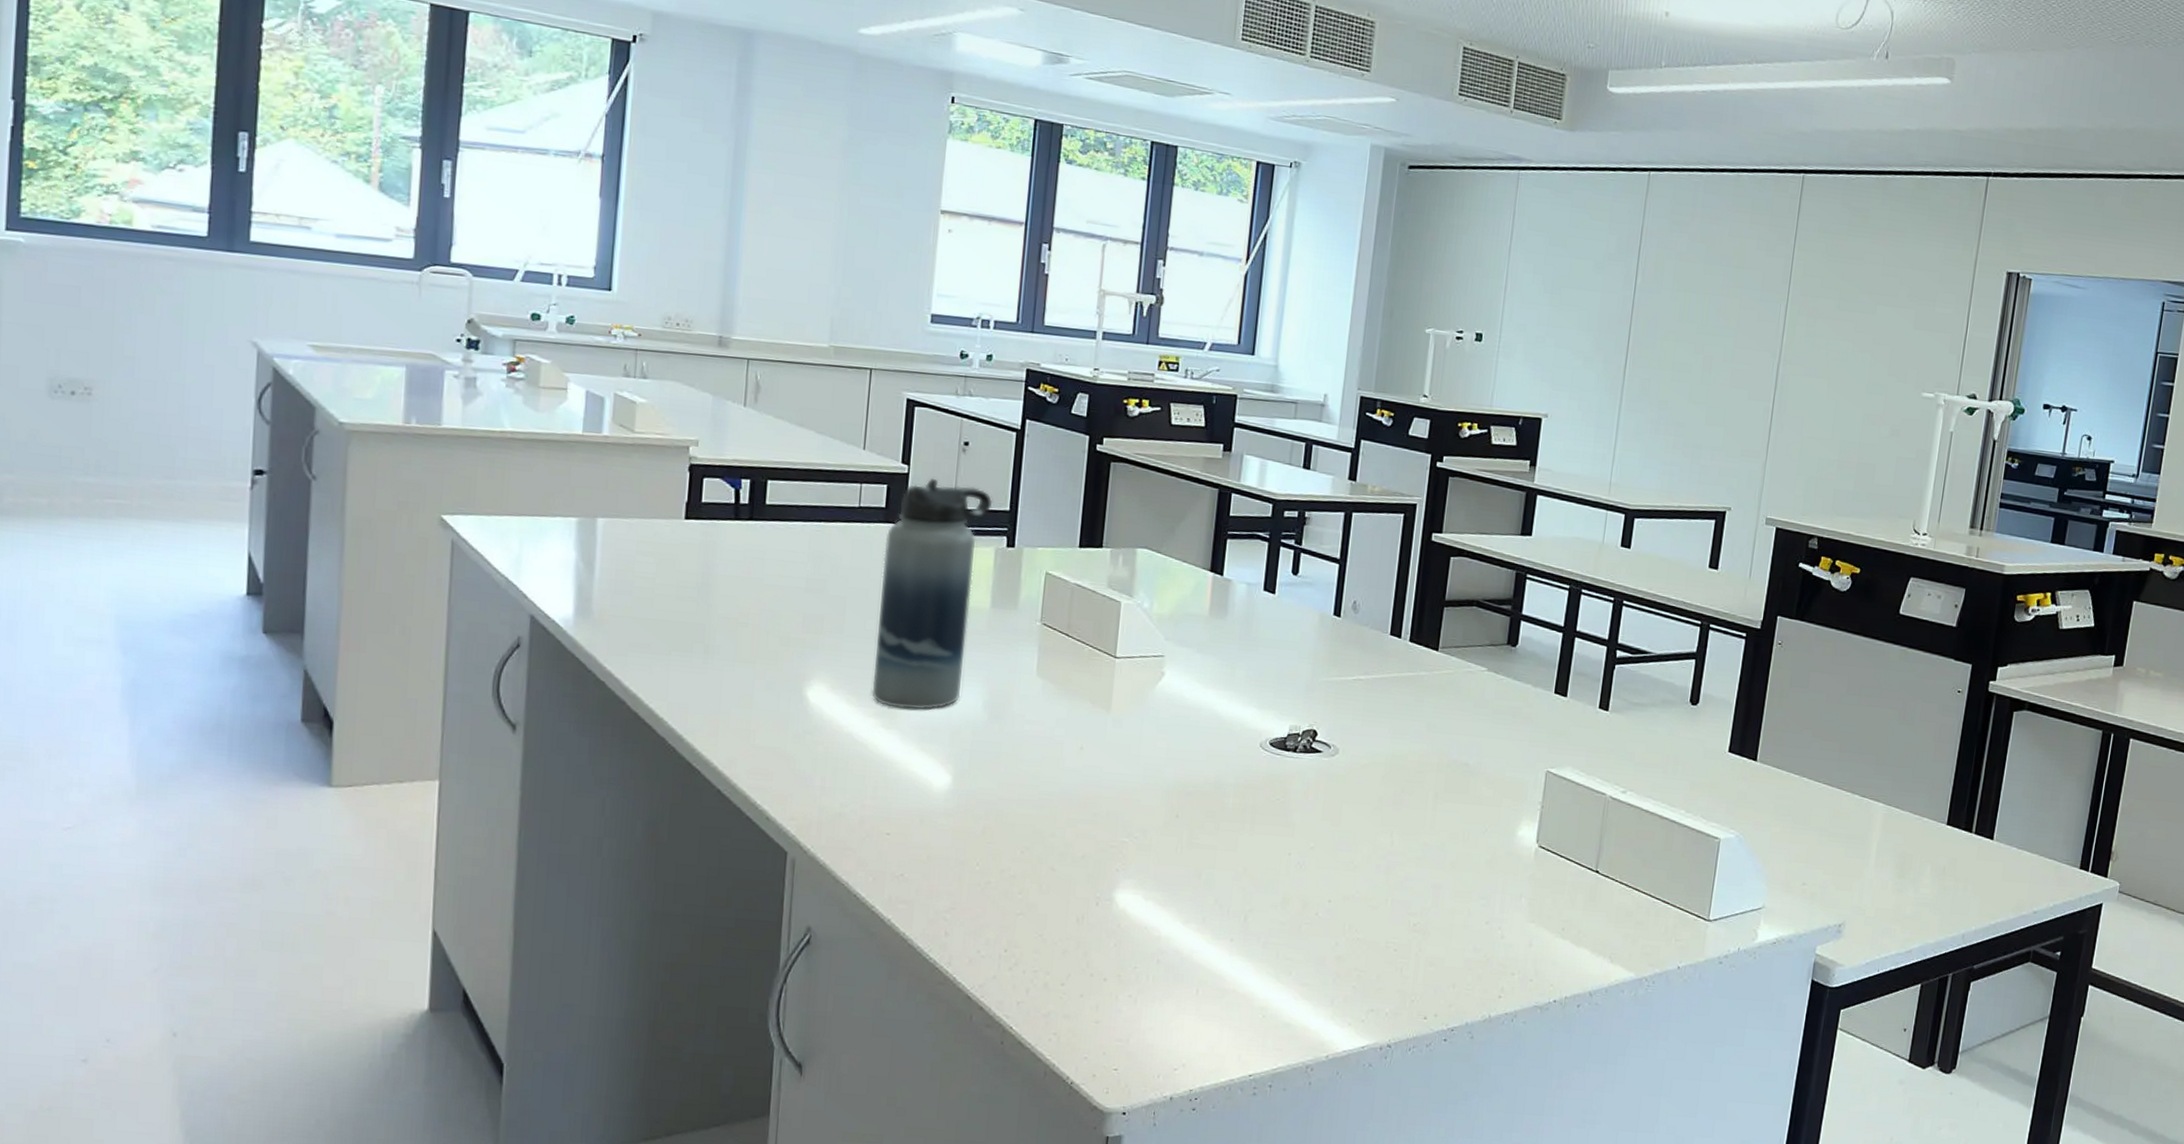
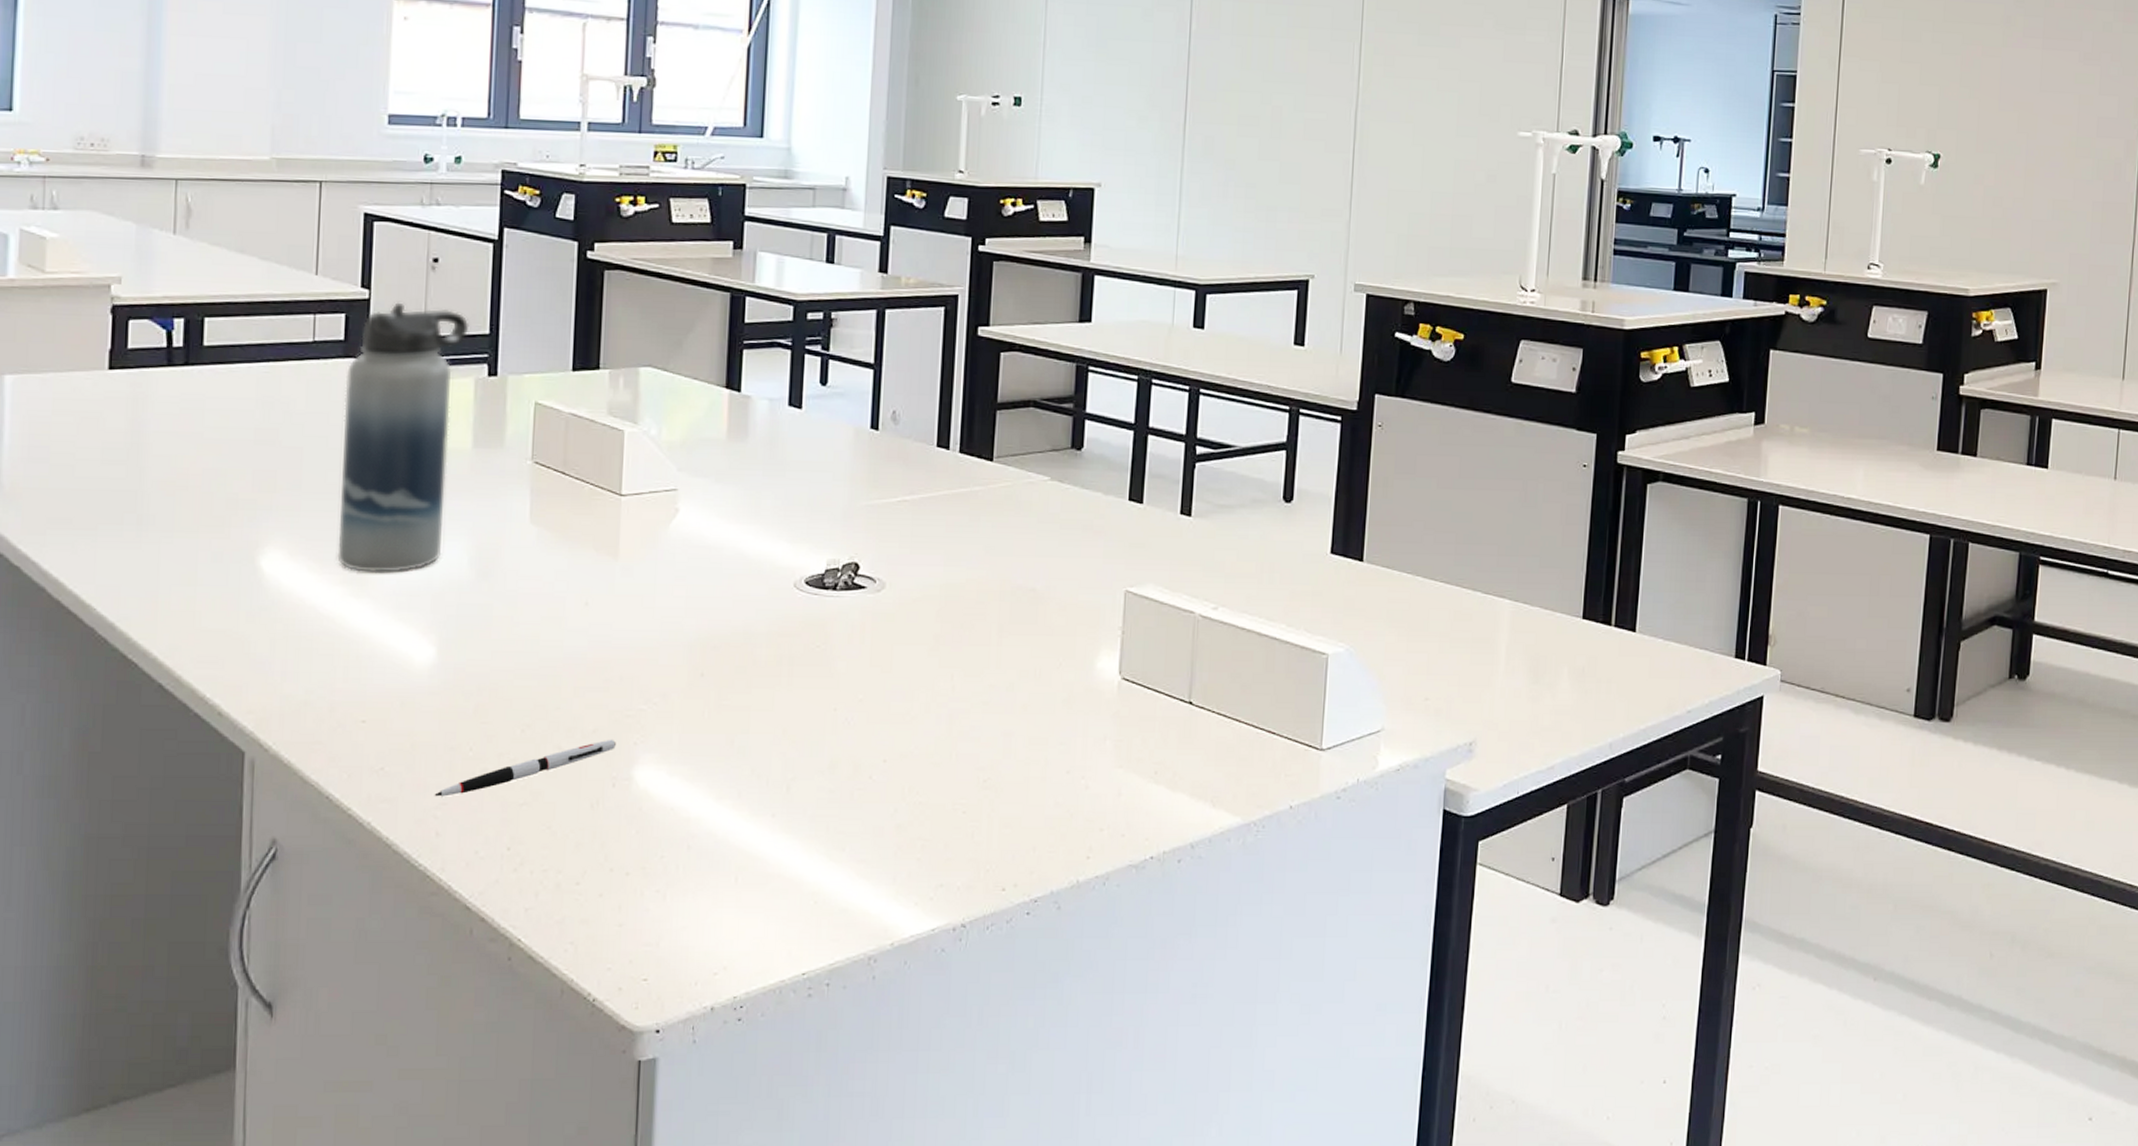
pen: none [945,864,1101,903] -> present [434,739,616,797]

